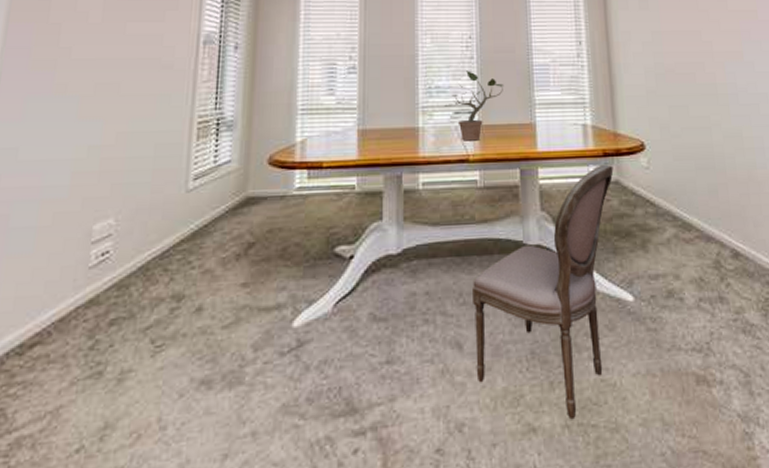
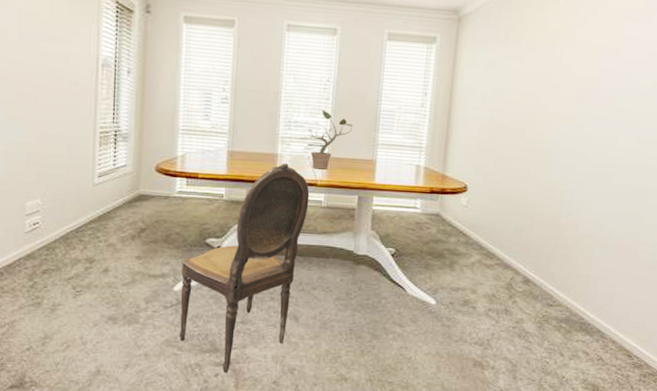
dining chair: none [302,138,462,446] -> present [180,163,310,373]
dining chair: present [472,164,614,420] -> none [307,199,437,377]

